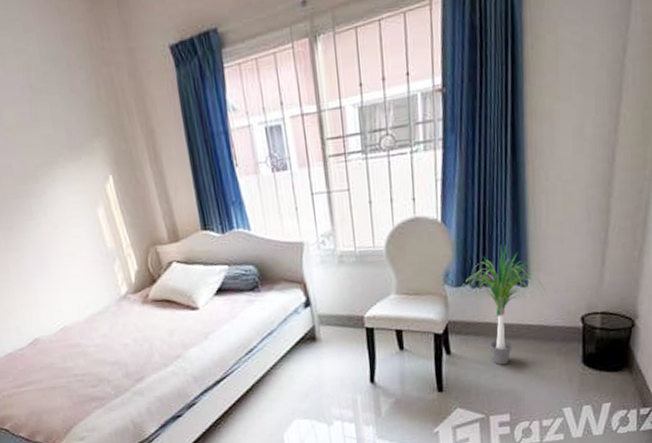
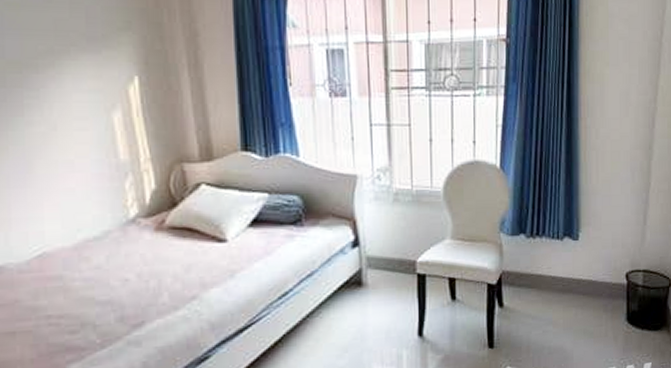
potted plant: present [459,245,547,365] -> none [514,196,596,321]

